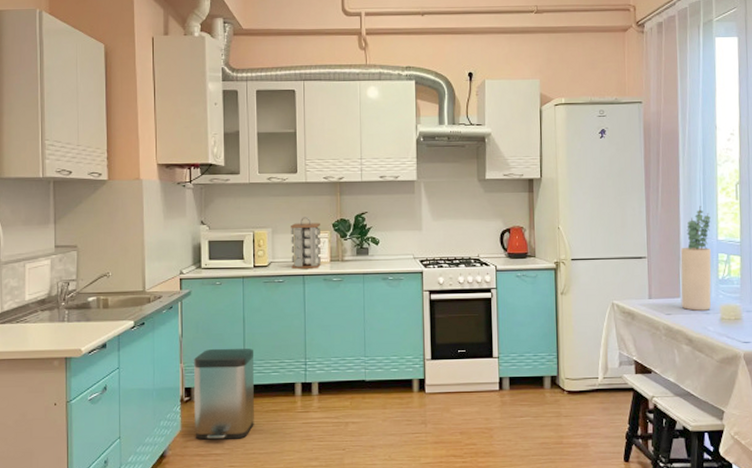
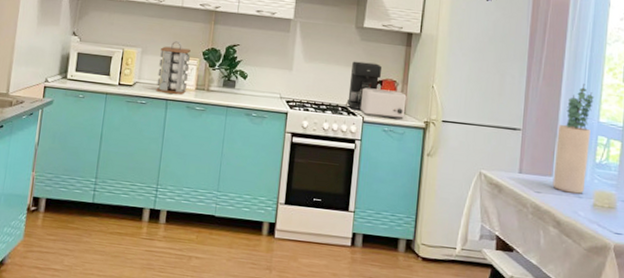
pedal bin: present [194,348,254,440] -> none [36,161,107,258]
coffee maker: none [478,213,509,260] -> present [347,61,383,110]
toaster: none [491,236,536,264] -> present [360,87,408,120]

